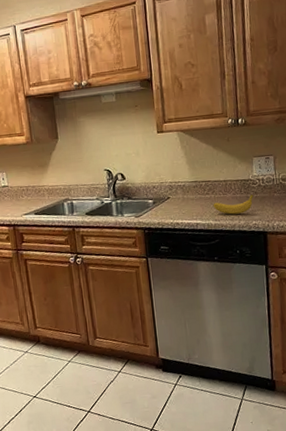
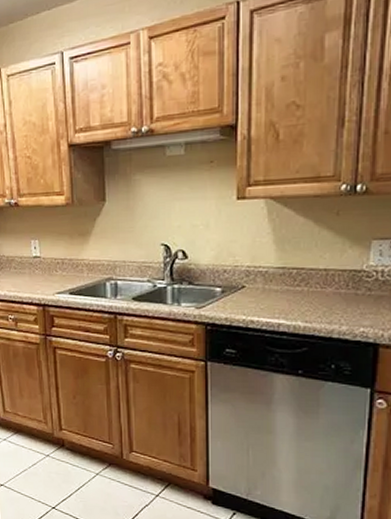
fruit: present [213,194,253,215] -> none [304,291,365,316]

